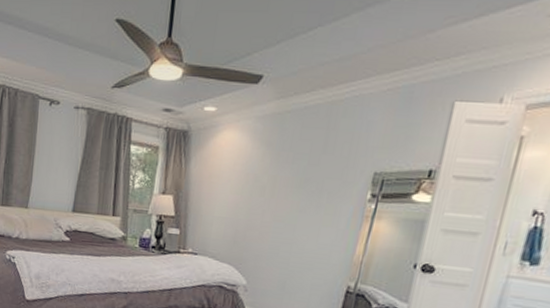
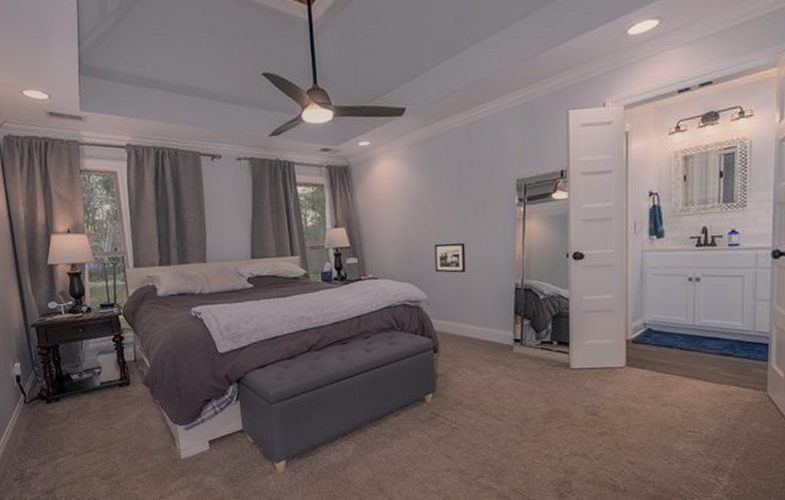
picture frame: none [261,228,300,264] -> present [434,242,466,273]

